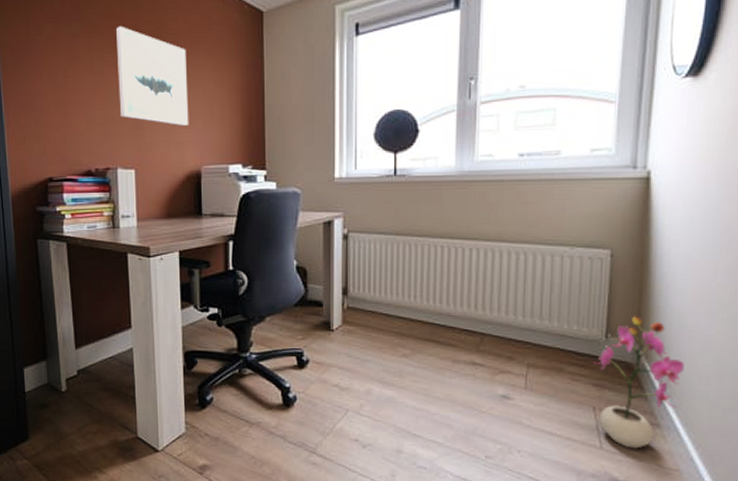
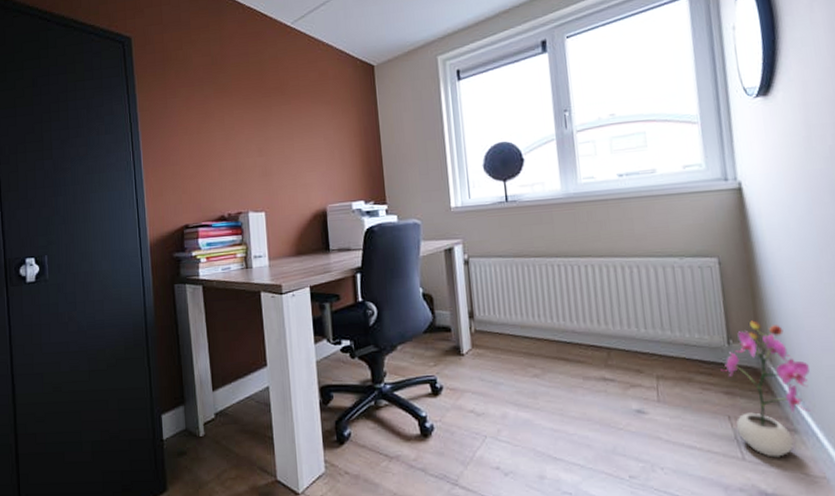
wall art: present [116,25,189,127] -> none [244,85,313,170]

